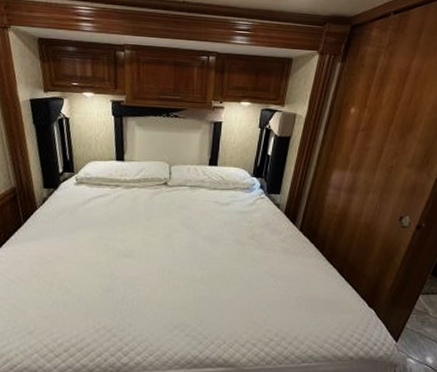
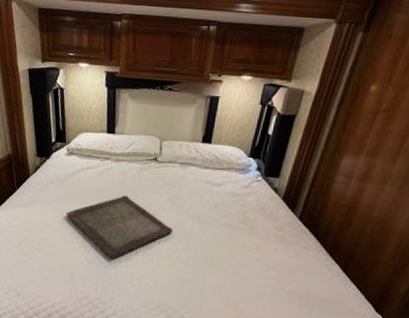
serving tray: none [78,221,187,286] -> present [65,195,173,259]

